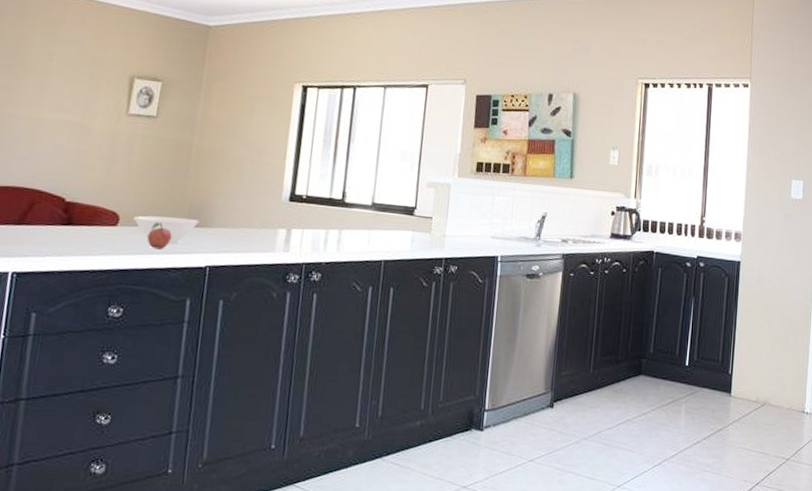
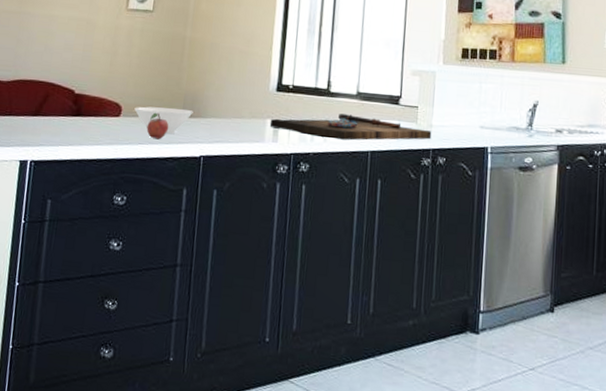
cutting board: none [281,224,445,251] -> present [269,114,432,141]

